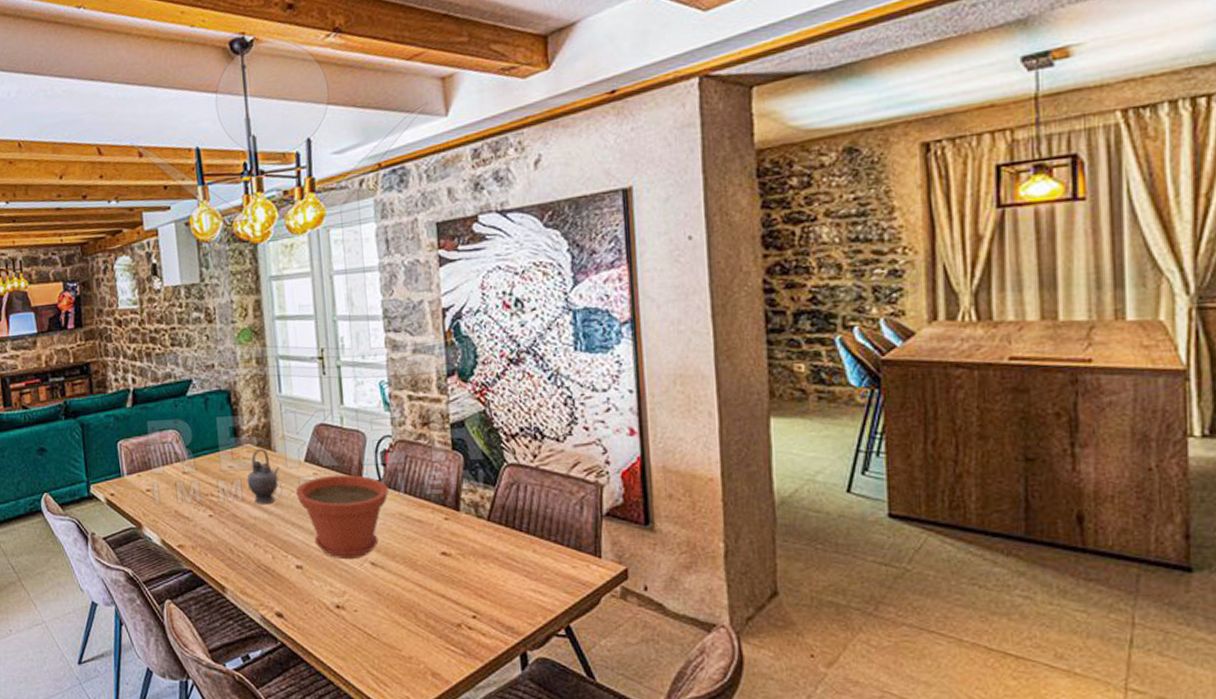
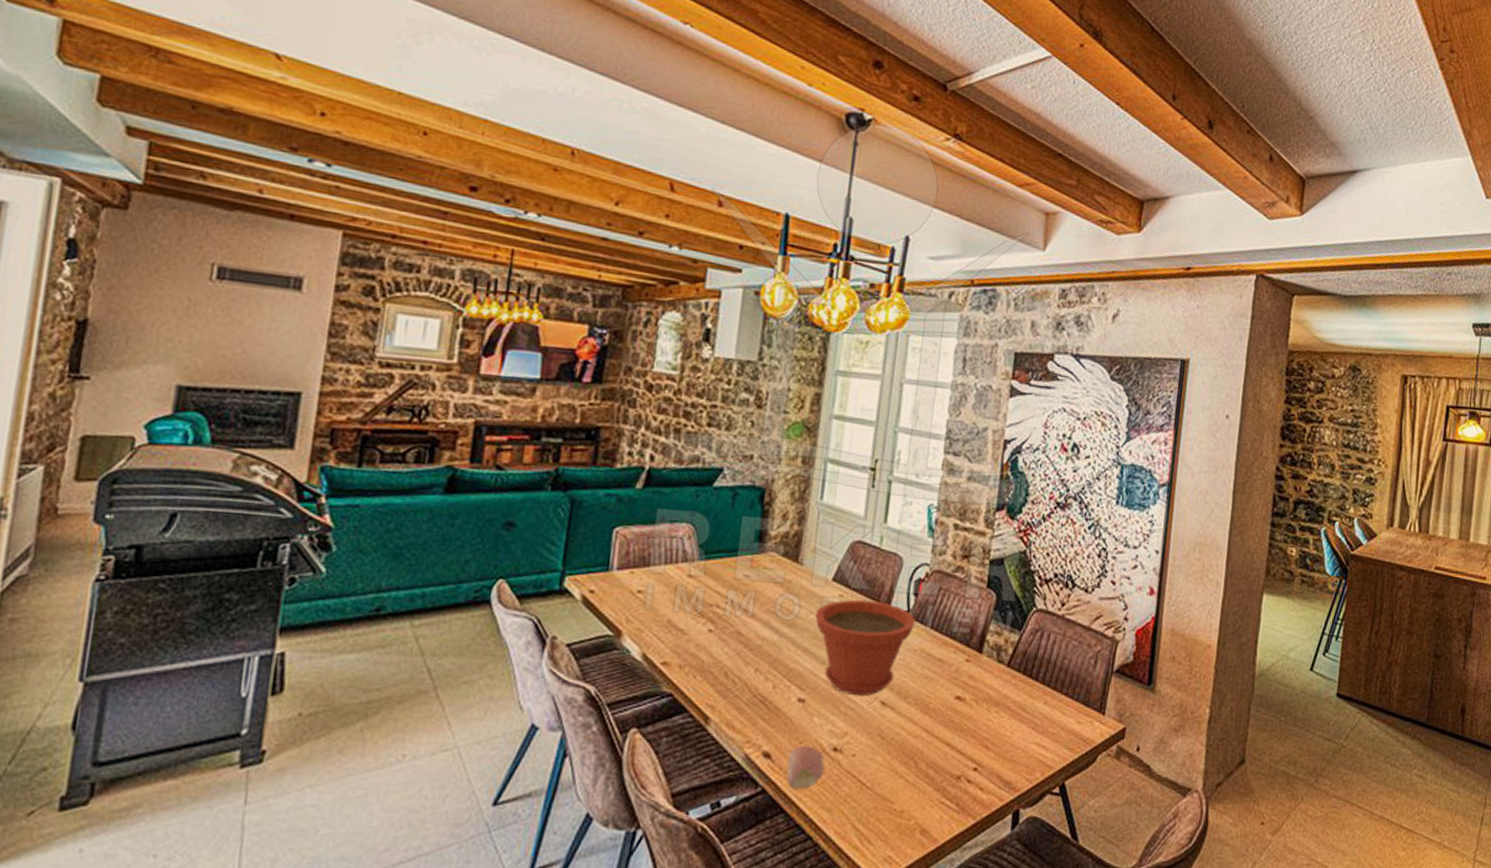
teapot: present [246,448,280,504] -> none [762,558,803,624]
fruit: none [298,605,333,642] -> present [787,746,825,790]

